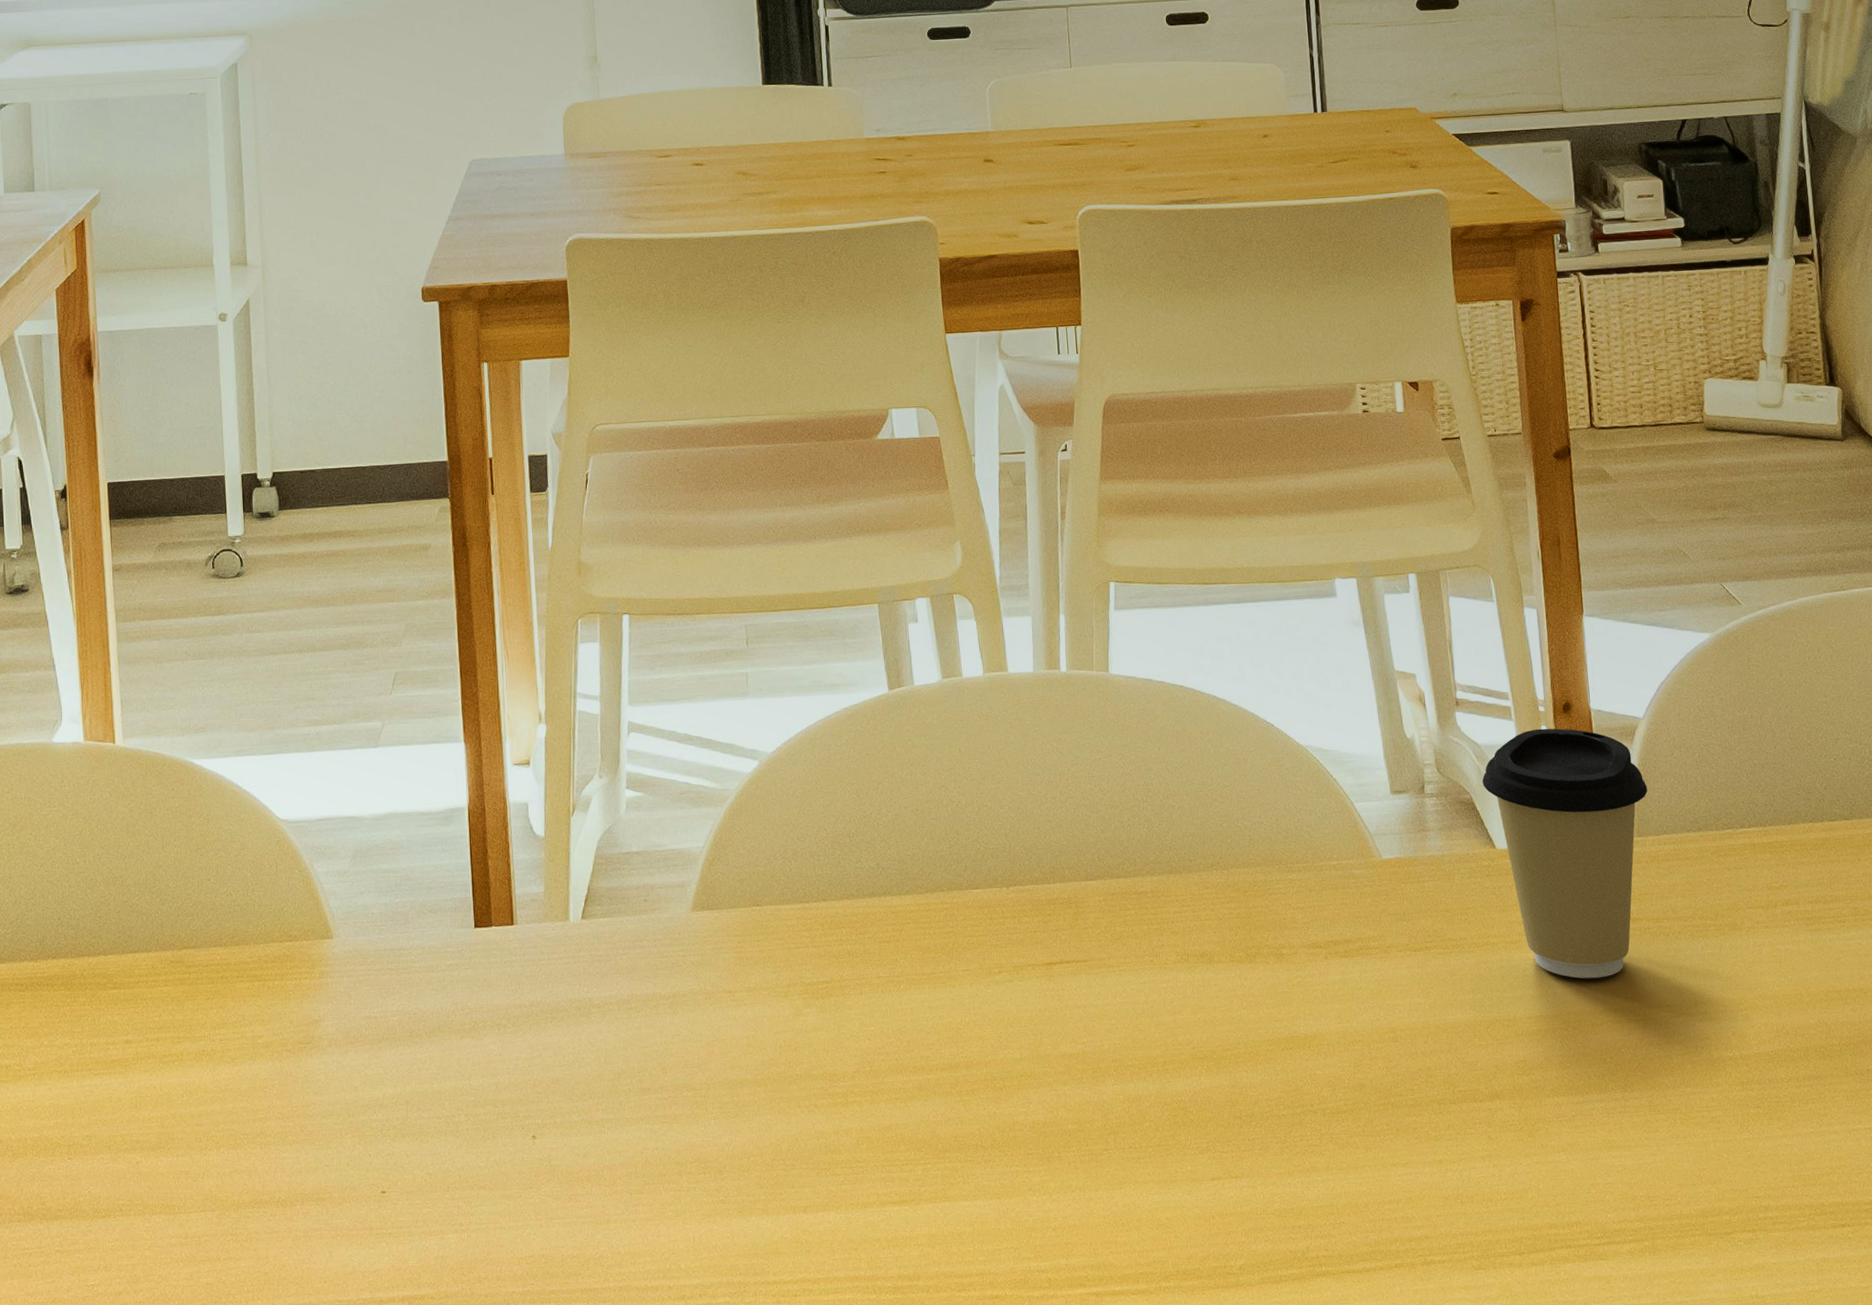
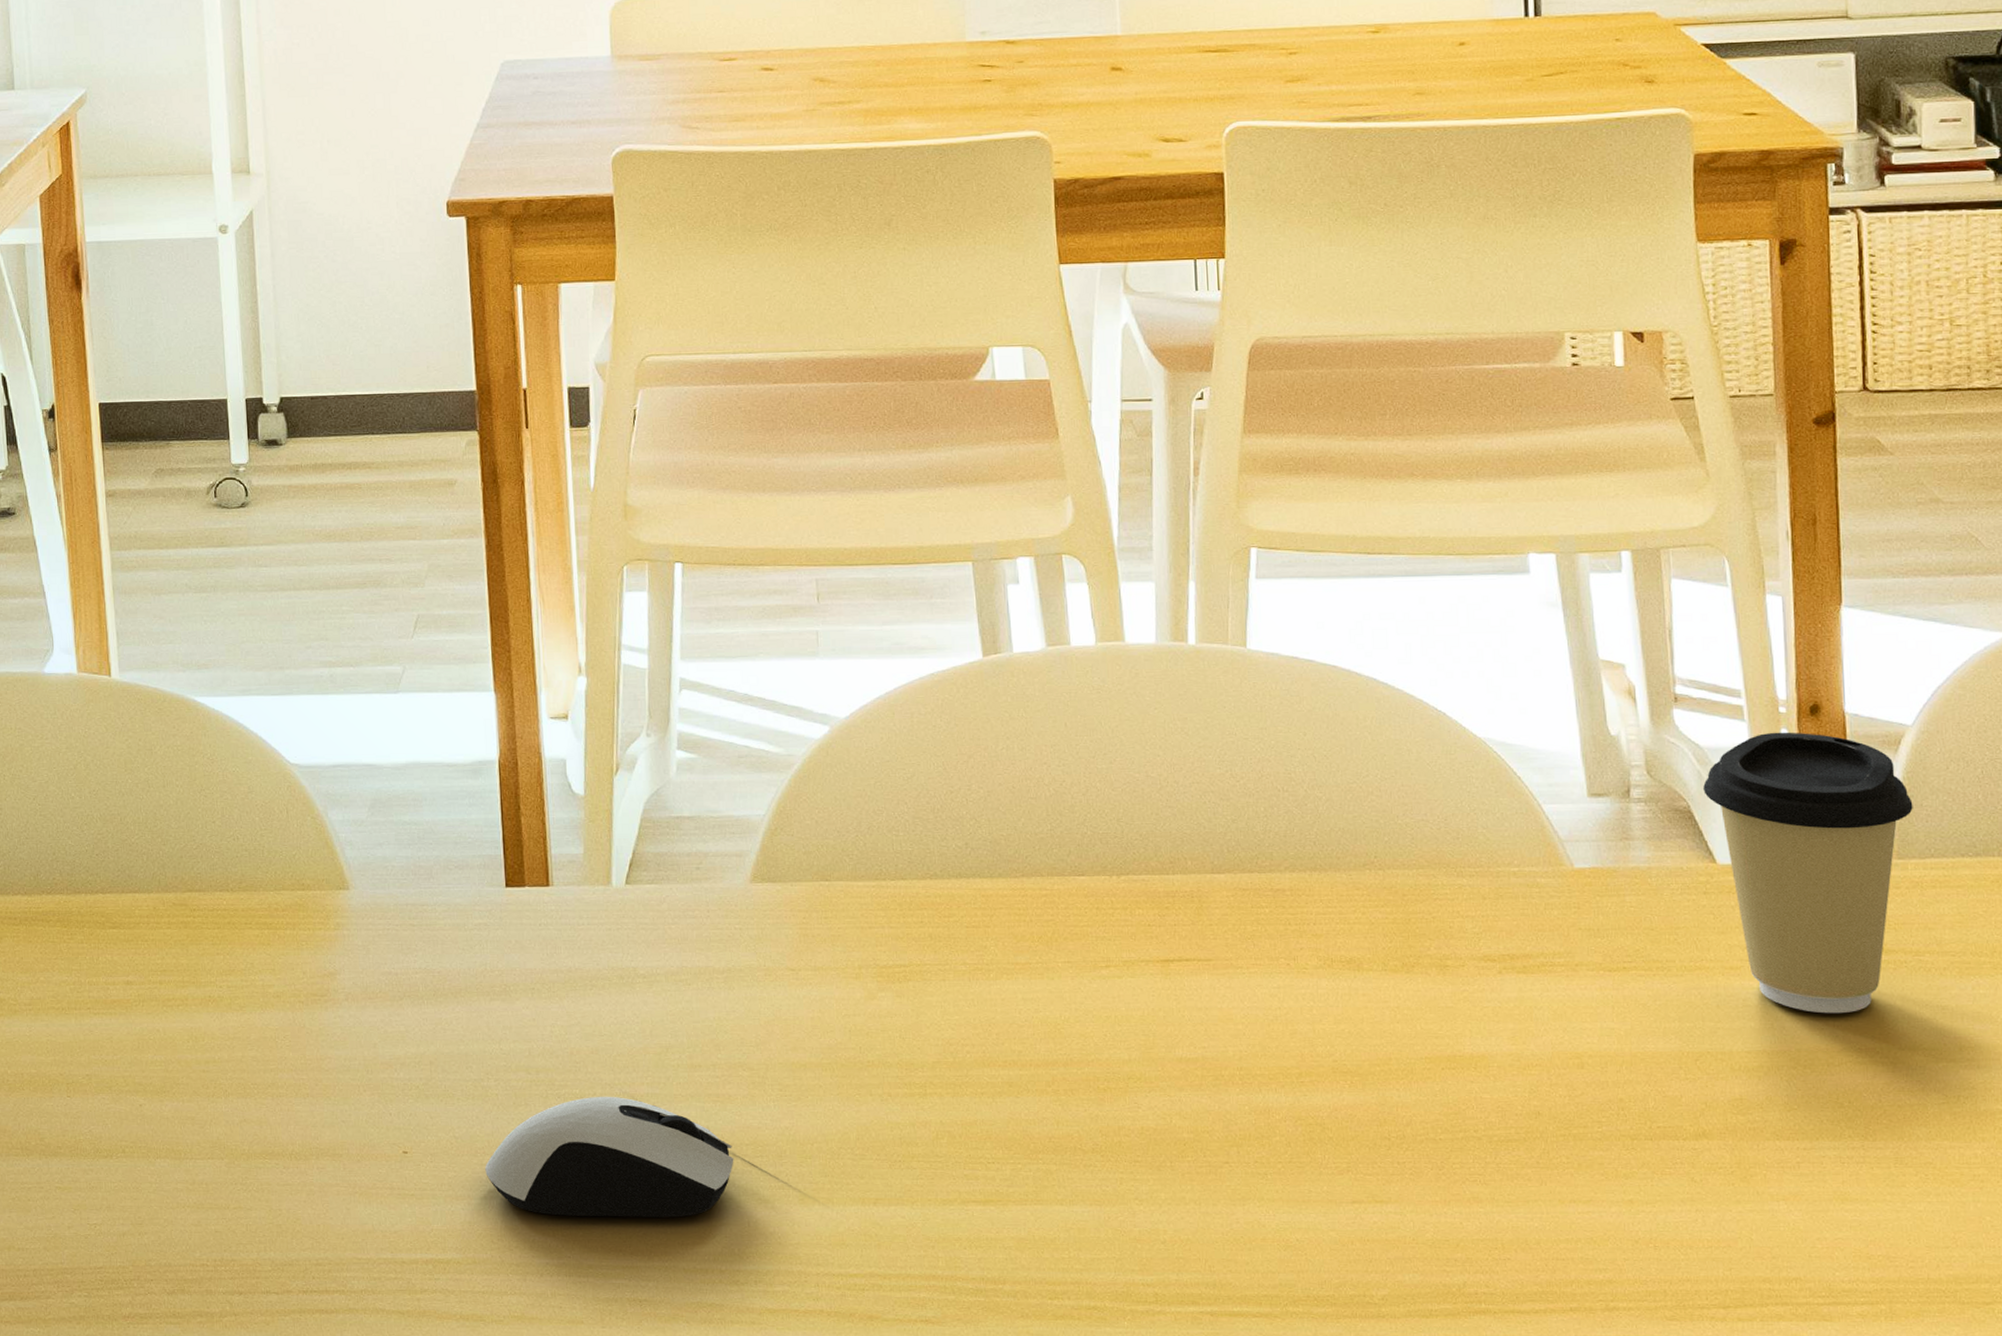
computer mouse: none [456,1124,680,1244] -> present [485,1096,734,1218]

